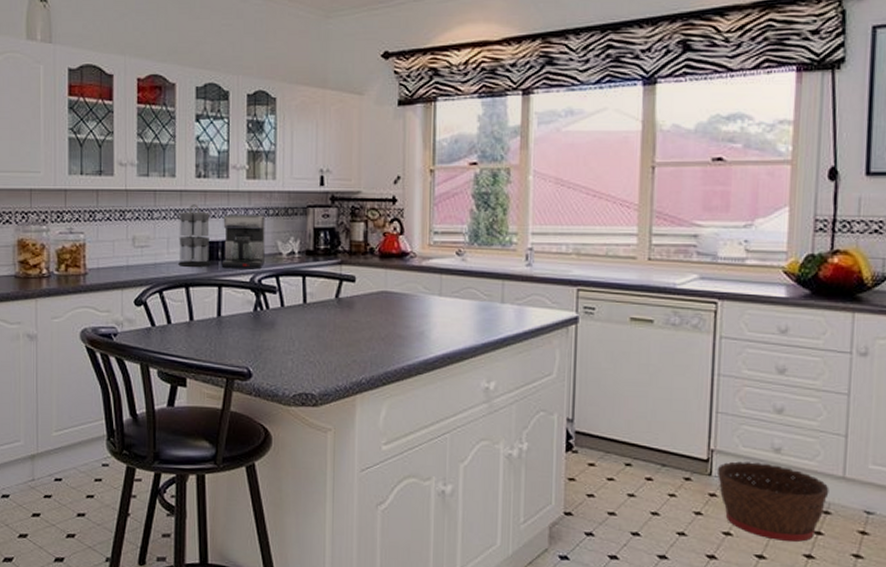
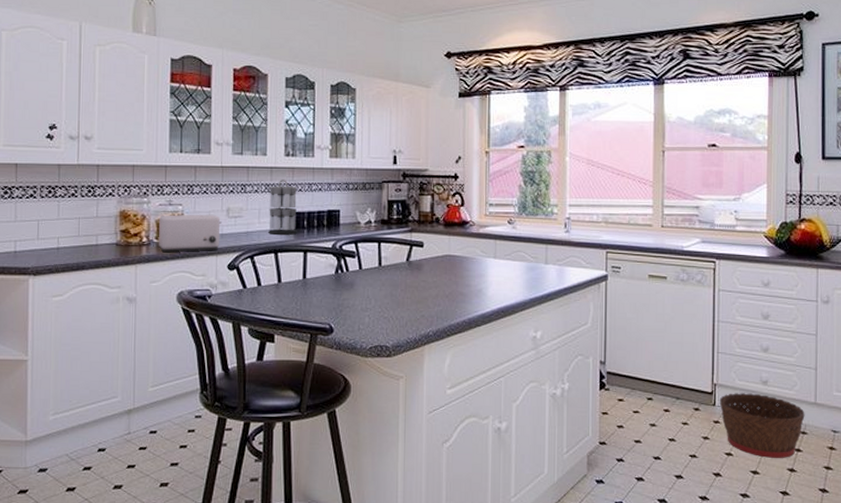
toaster: none [59,243,127,286] -> present [158,214,222,253]
coffee maker: present [221,214,265,270] -> none [307,189,346,237]

